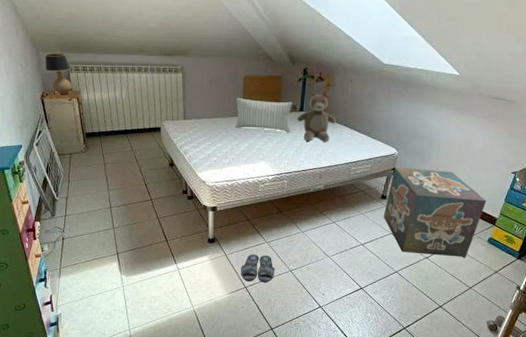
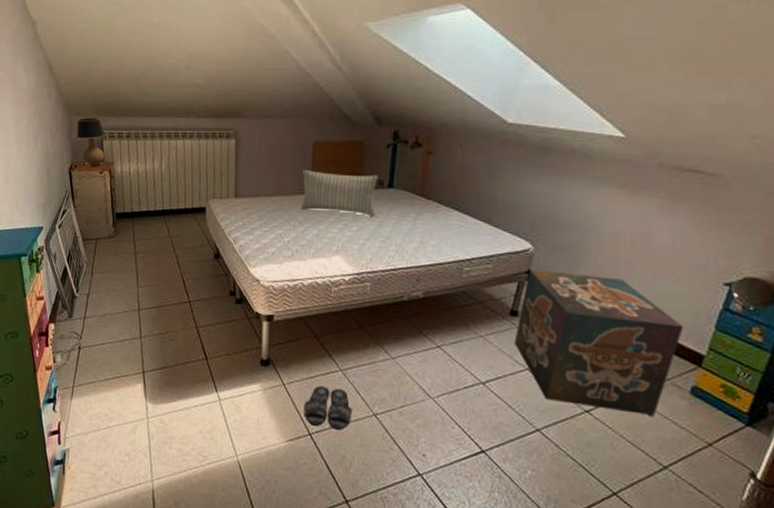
bear: present [297,89,337,143] -> none [384,158,441,232]

